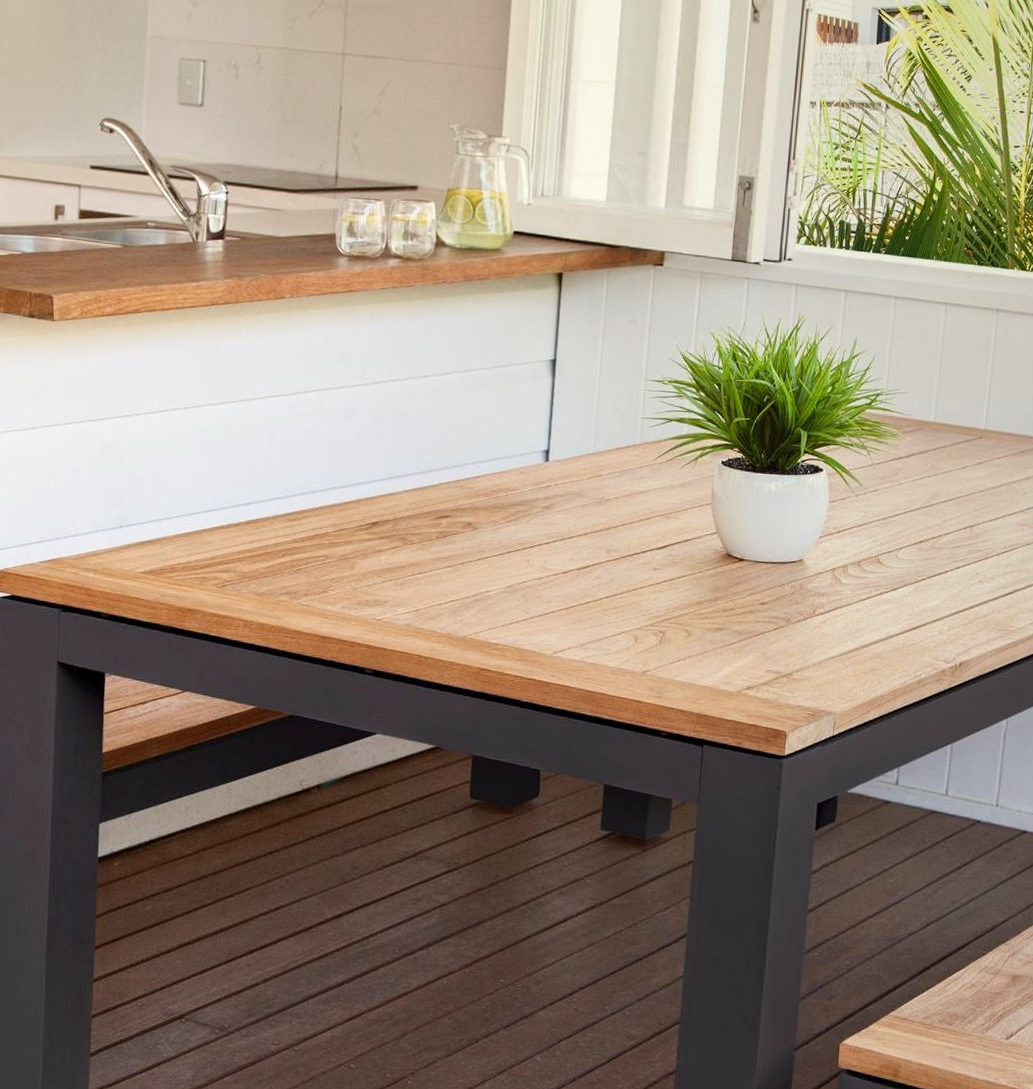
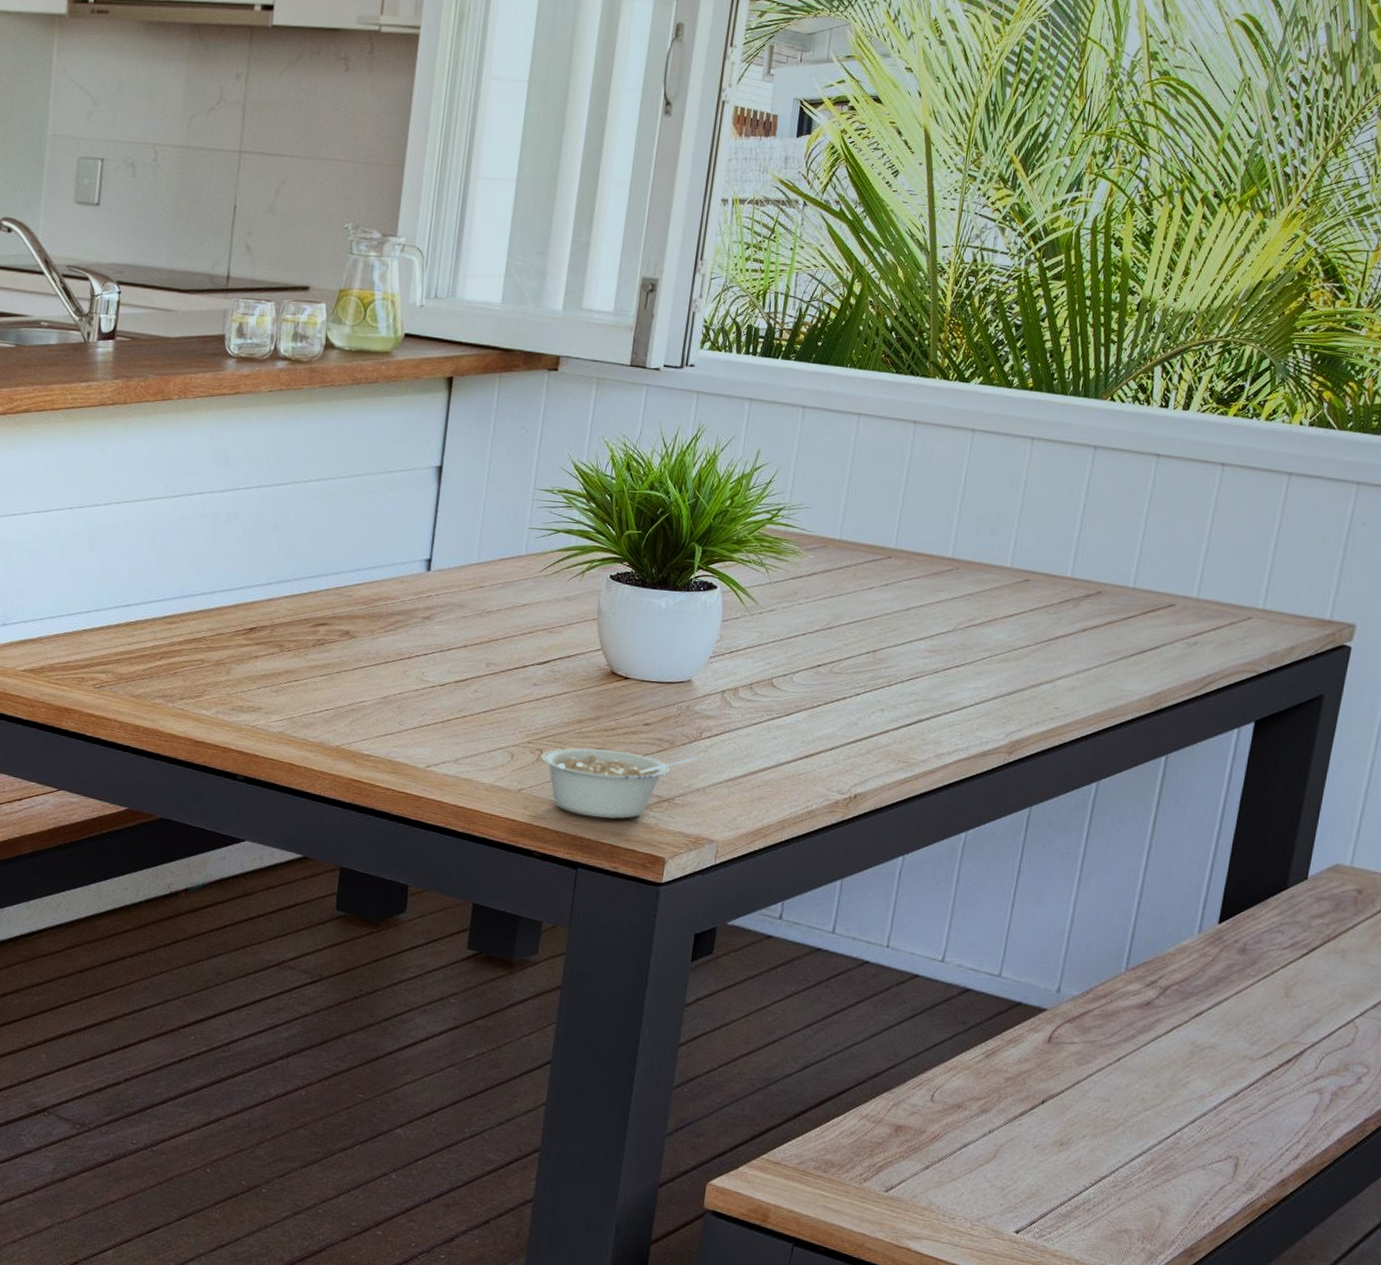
legume: none [662,628,813,696] -> present [540,747,698,819]

